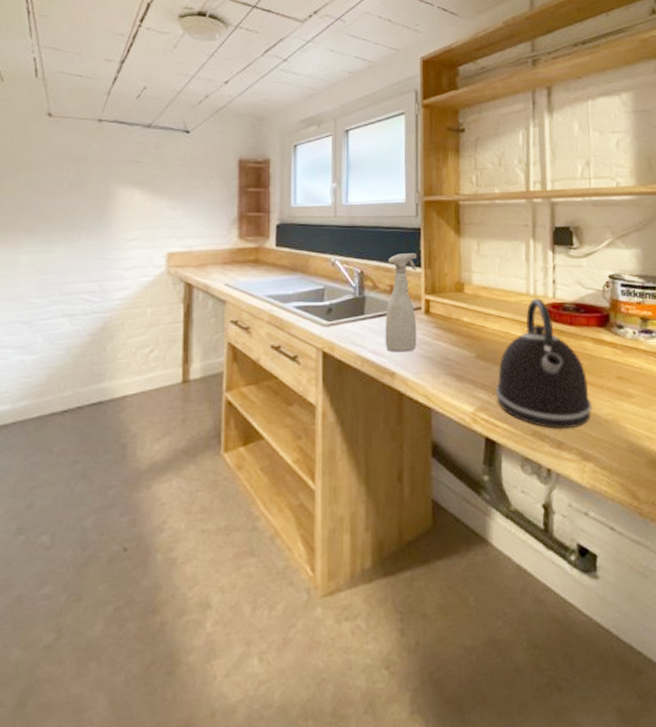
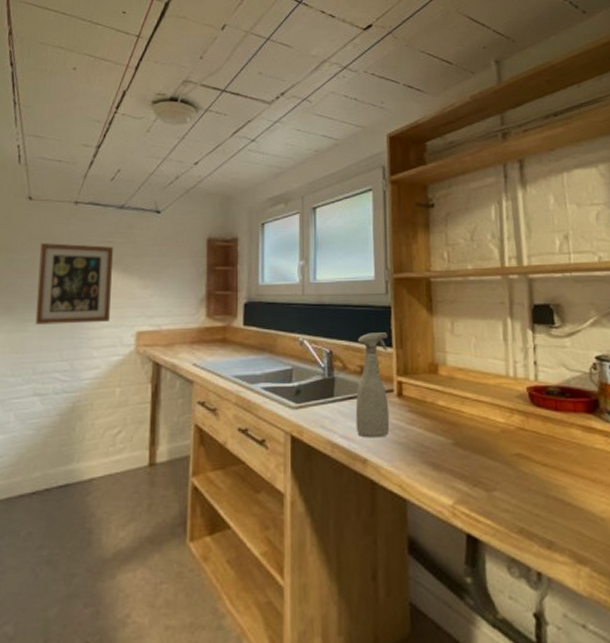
wall art: none [60,162,141,246] -> present [35,243,113,325]
kettle: present [496,298,592,430] -> none [476,381,585,528]

